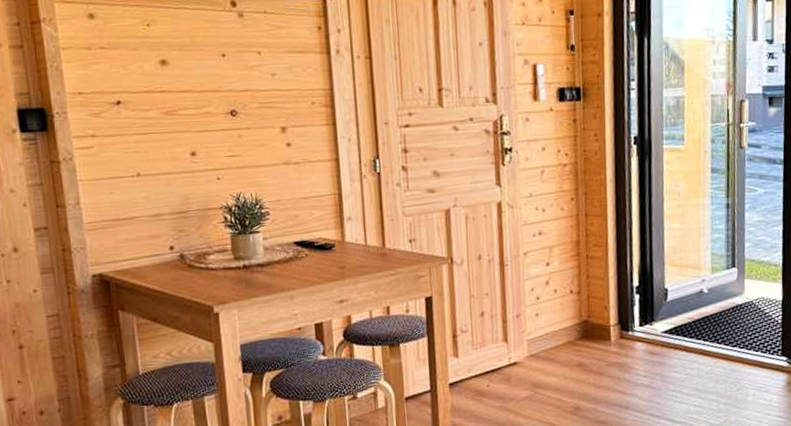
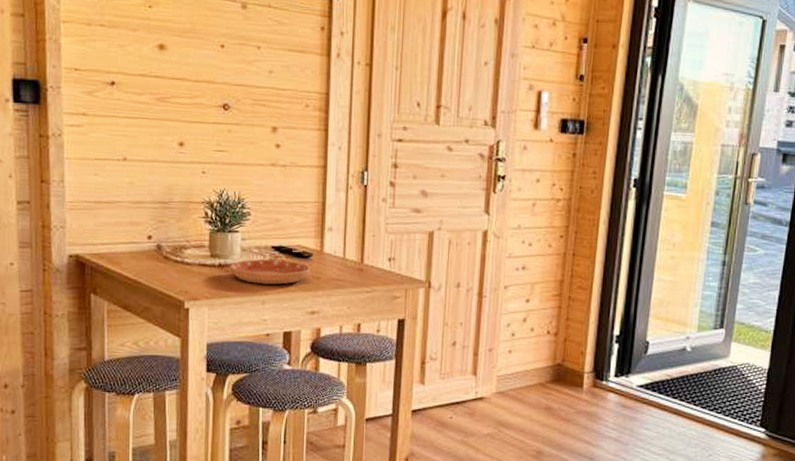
saucer: none [254,254,334,280] -> present [229,259,310,285]

